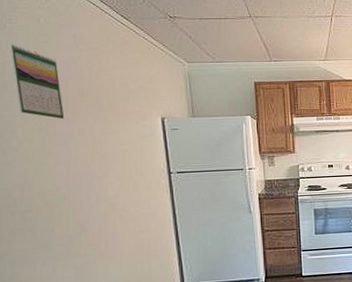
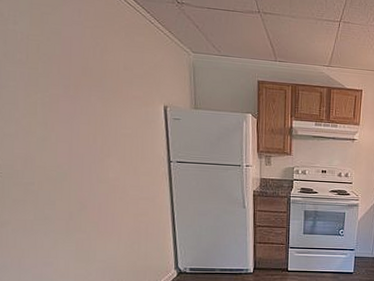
calendar: present [9,44,65,120] -> none [12,11,68,97]

